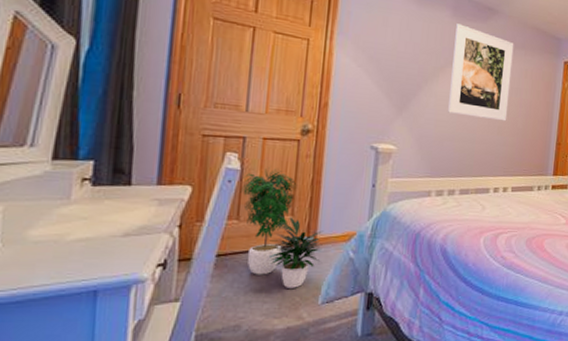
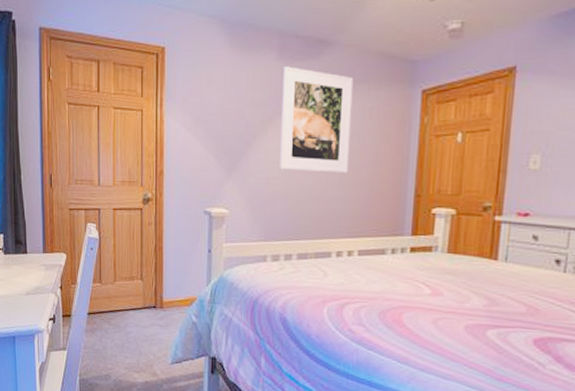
potted plant: present [240,167,324,288] -> none [100,235,168,347]

